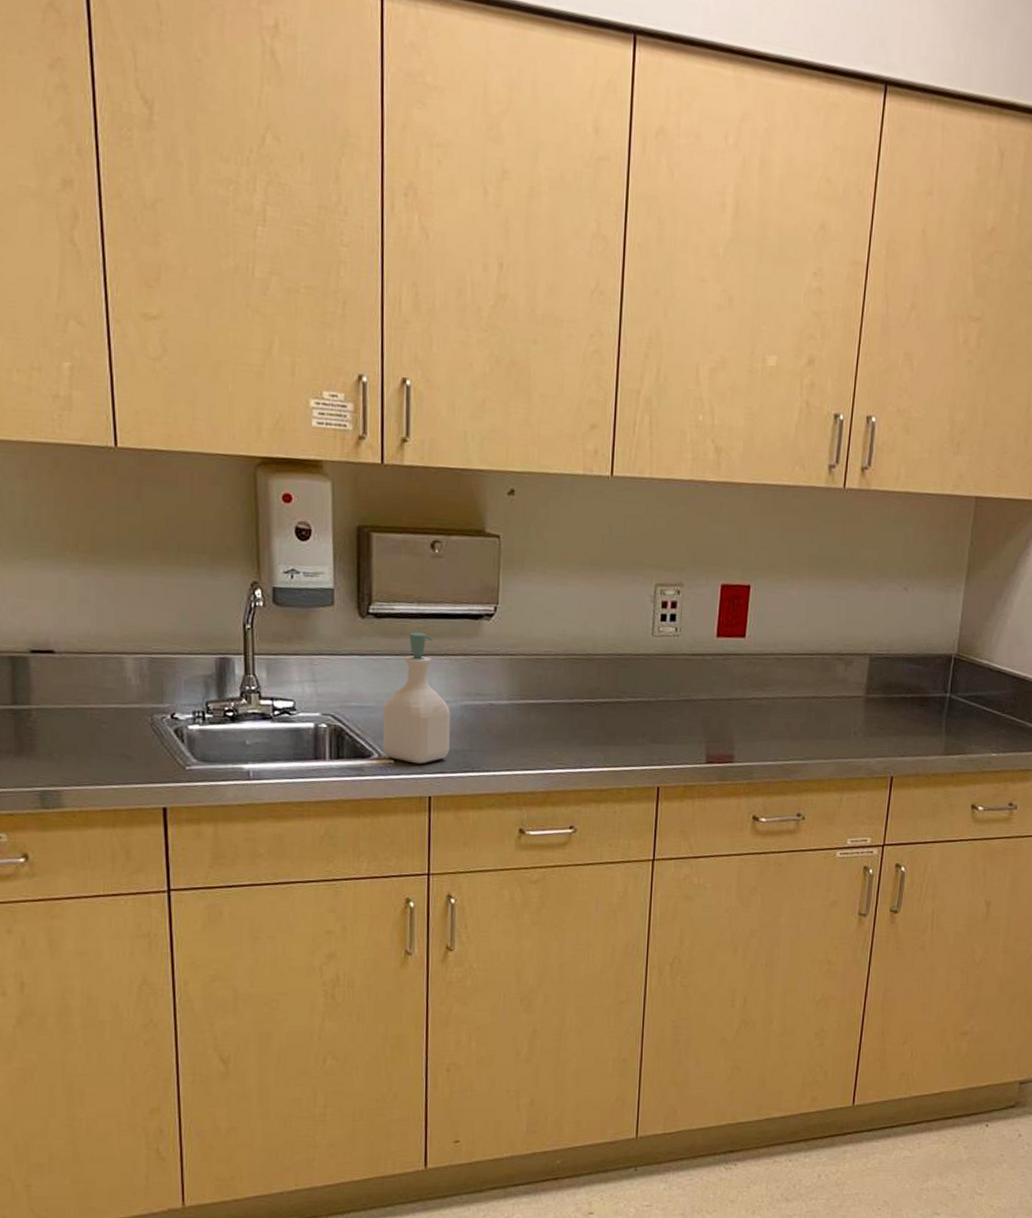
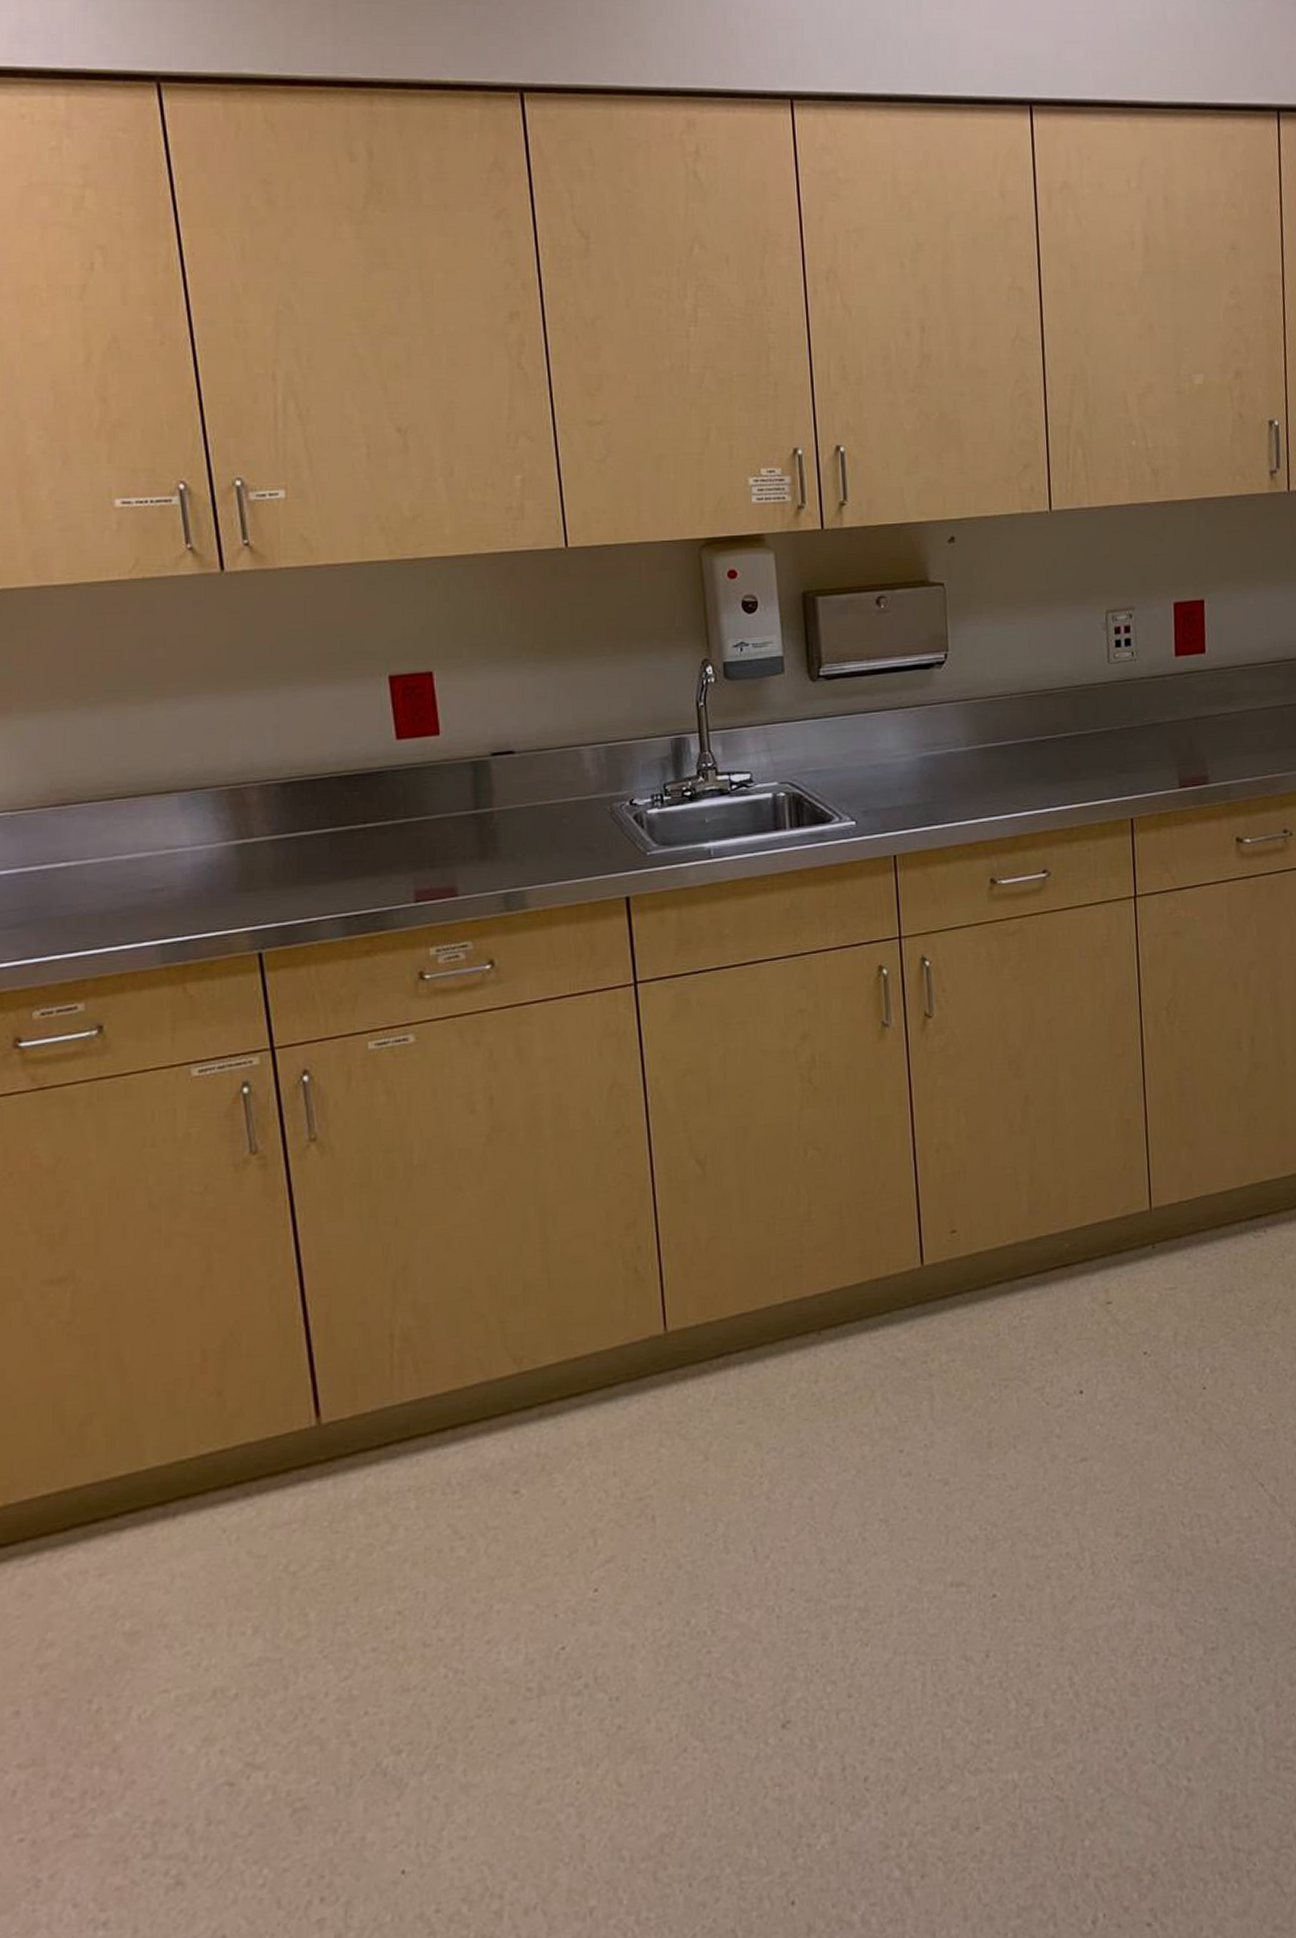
soap bottle: present [382,632,451,764] -> none [841,689,911,823]

